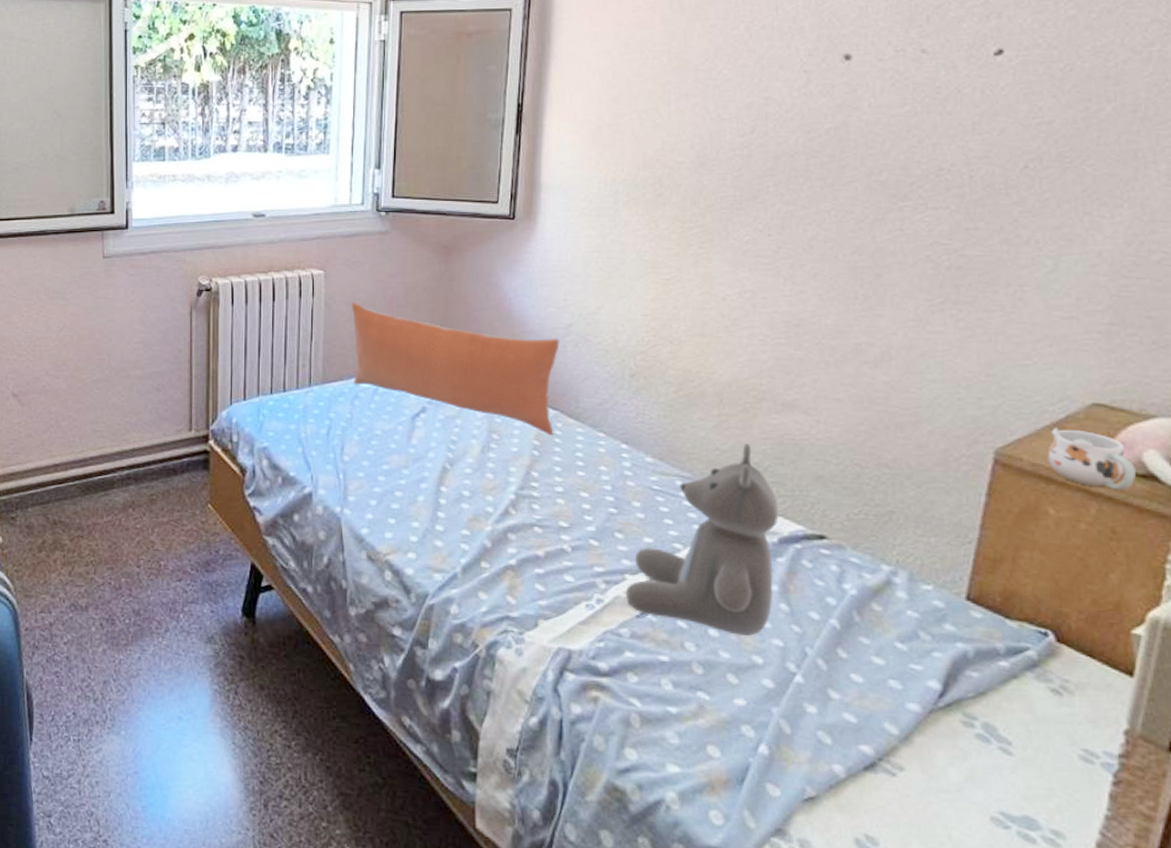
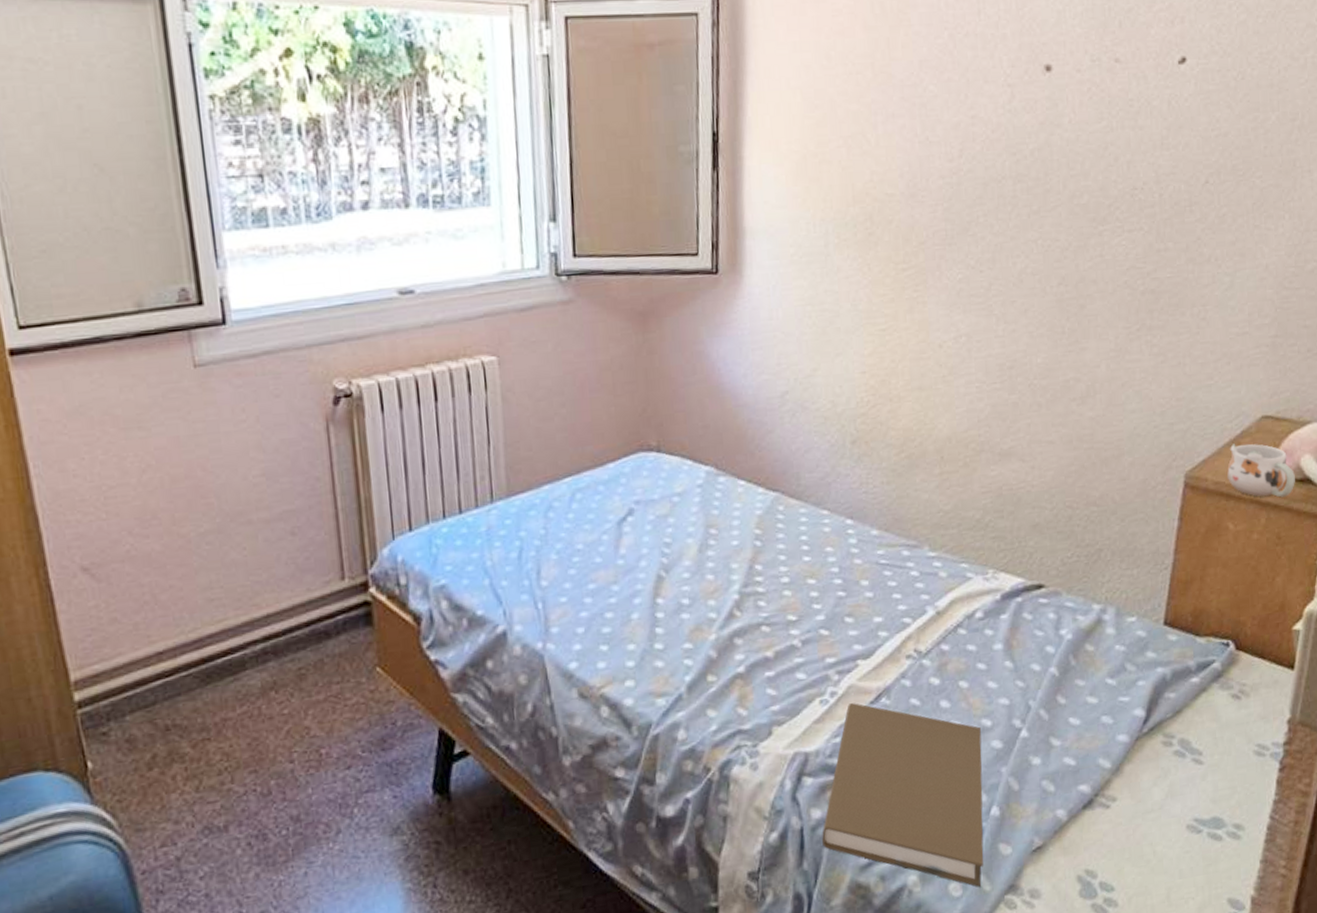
pillow: present [351,302,560,436] -> none [534,391,776,522]
book: none [581,613,751,822] -> present [822,703,984,887]
stuffed animal: present [625,443,779,636] -> none [858,500,1001,702]

